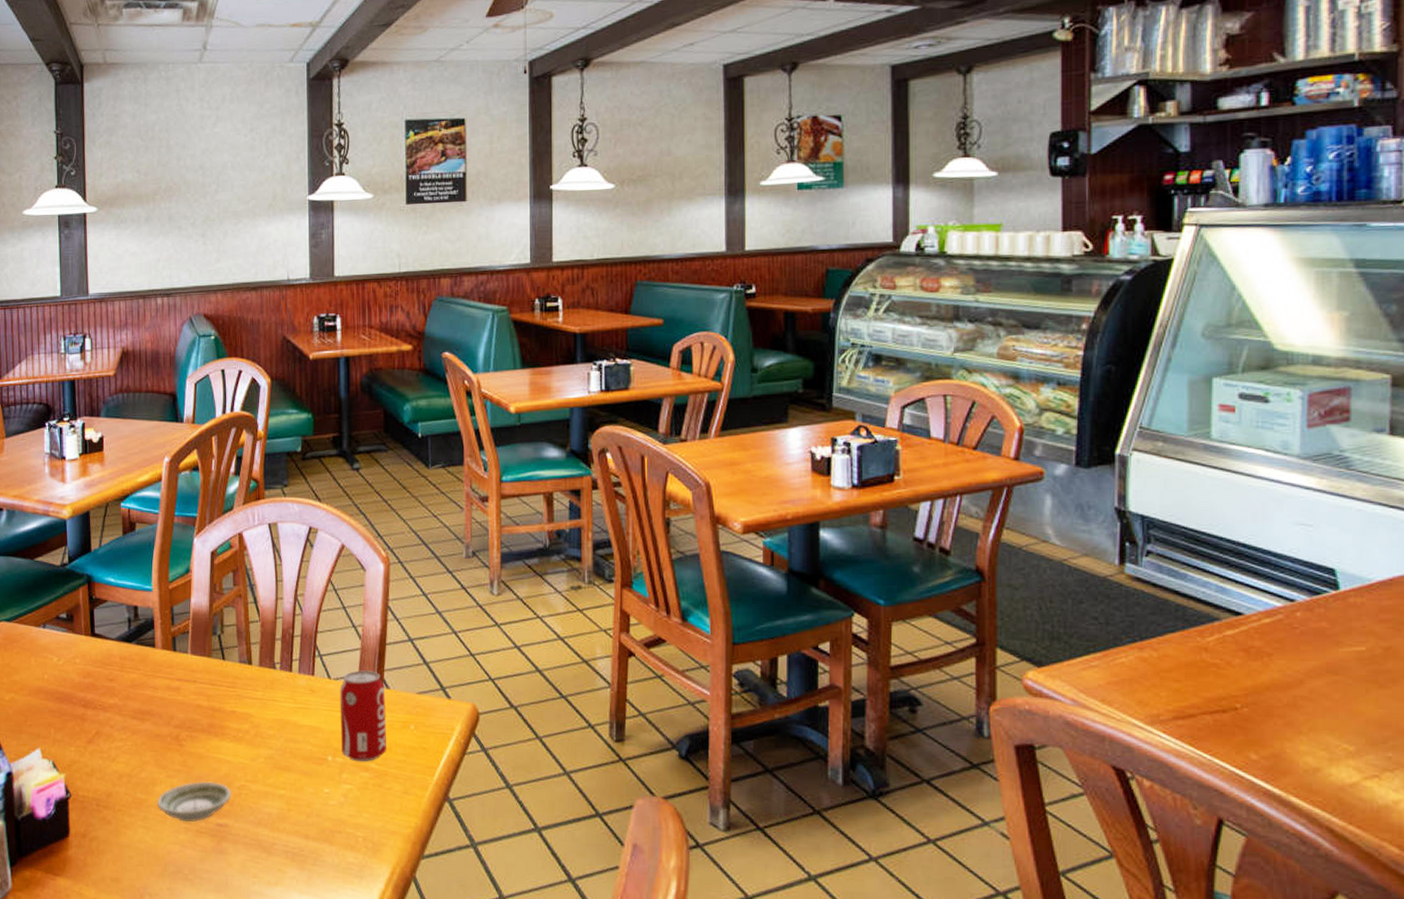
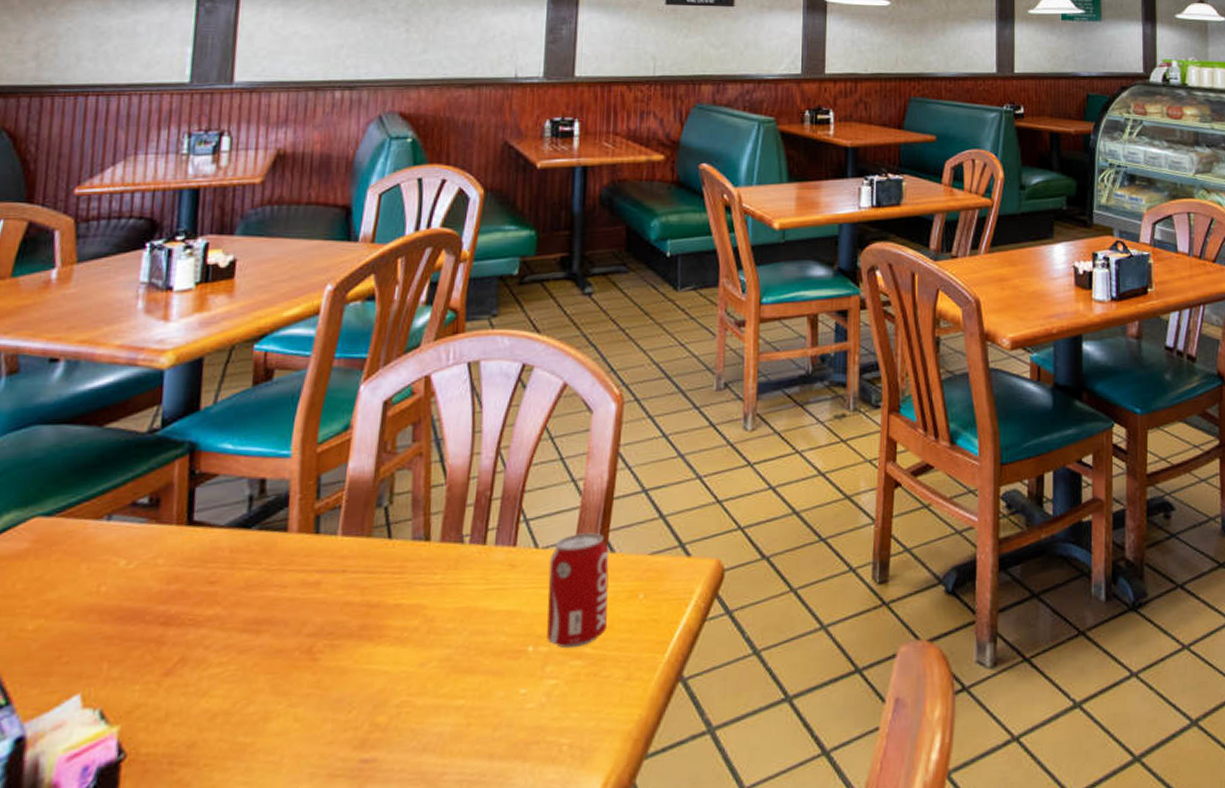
saucer: present [157,781,232,822] -> none [269,703,387,766]

